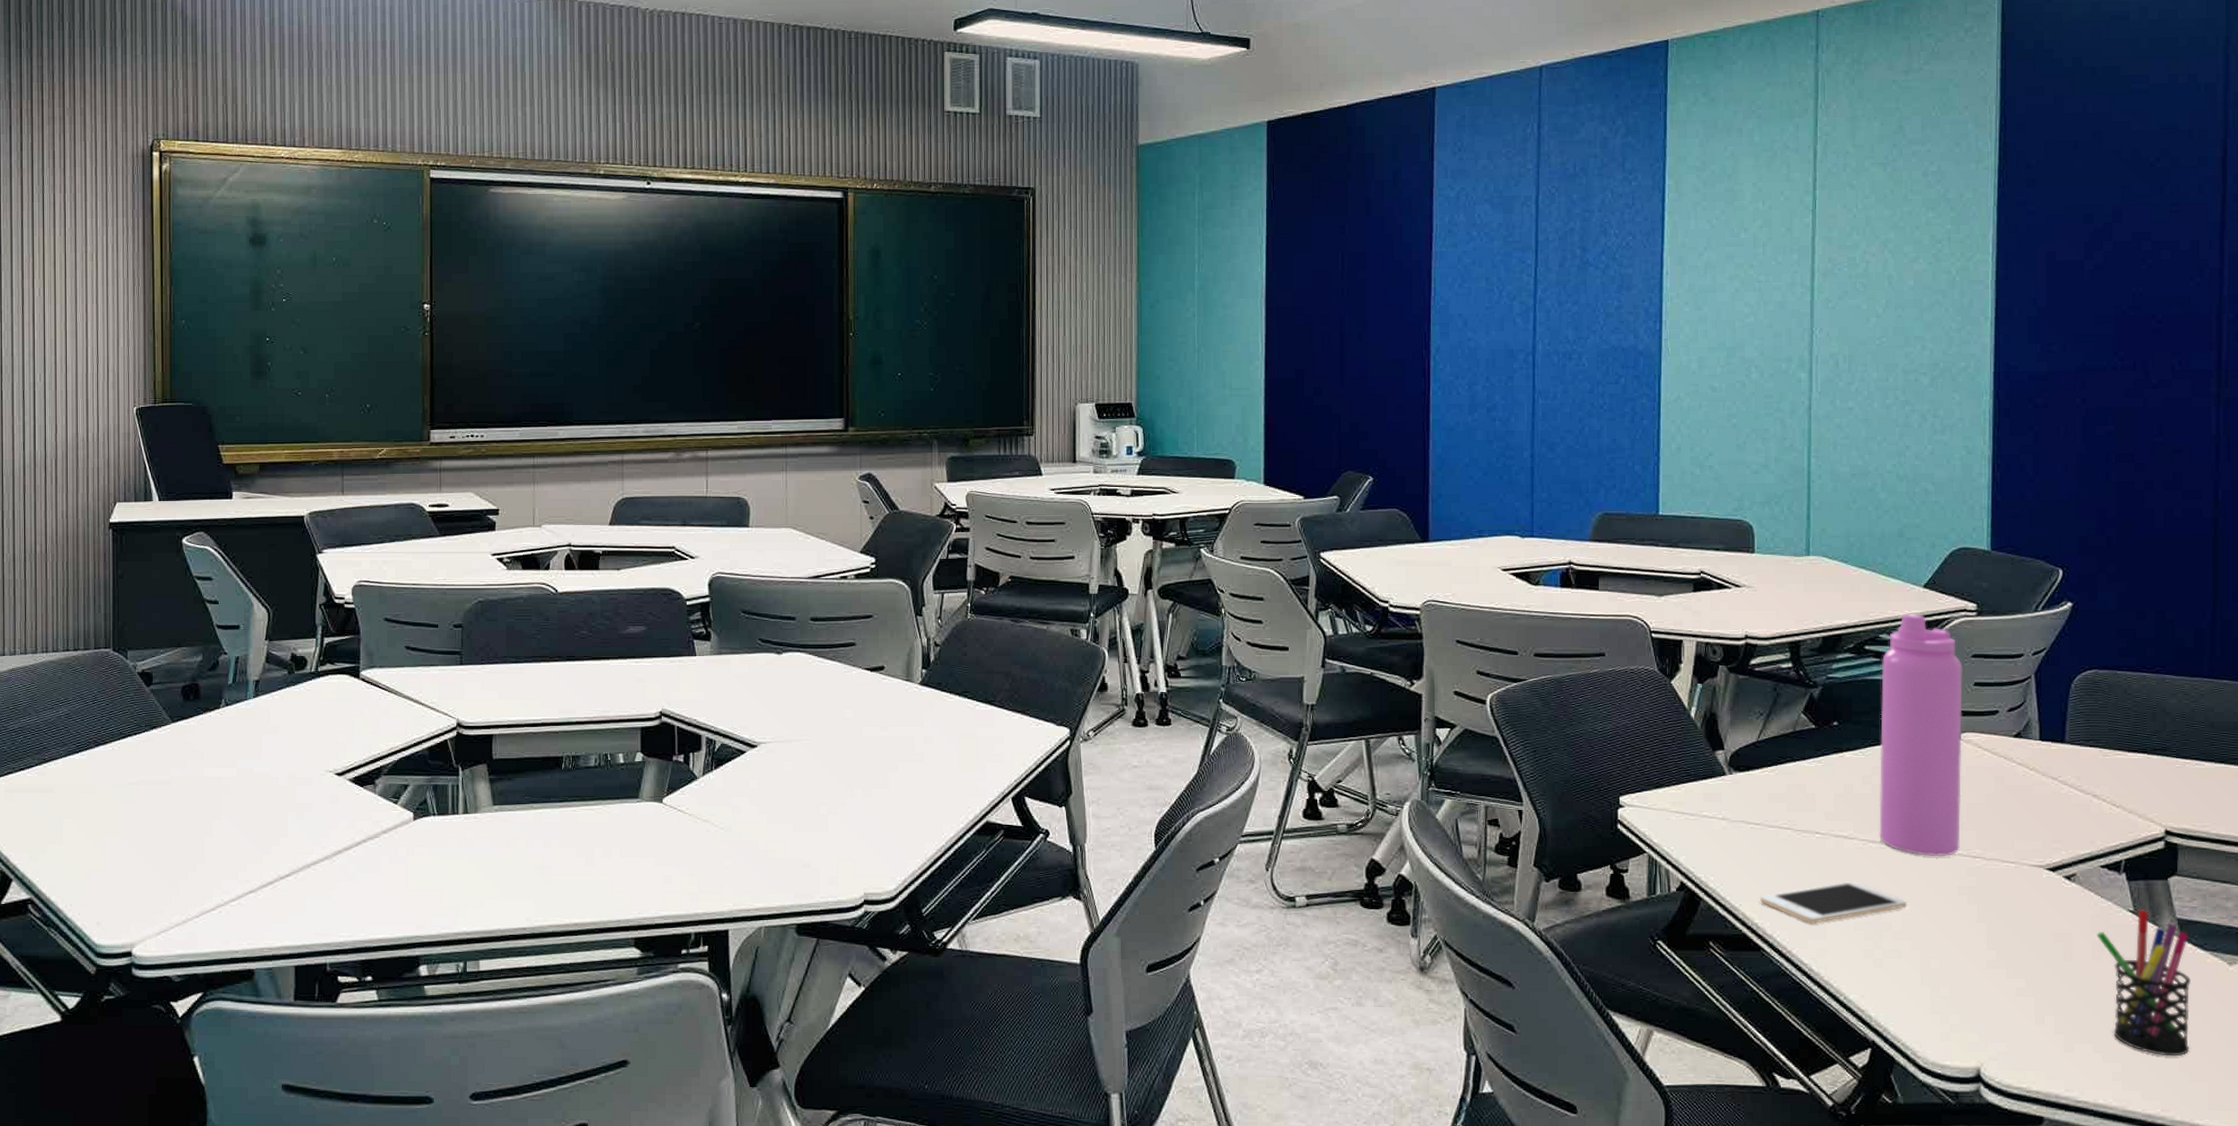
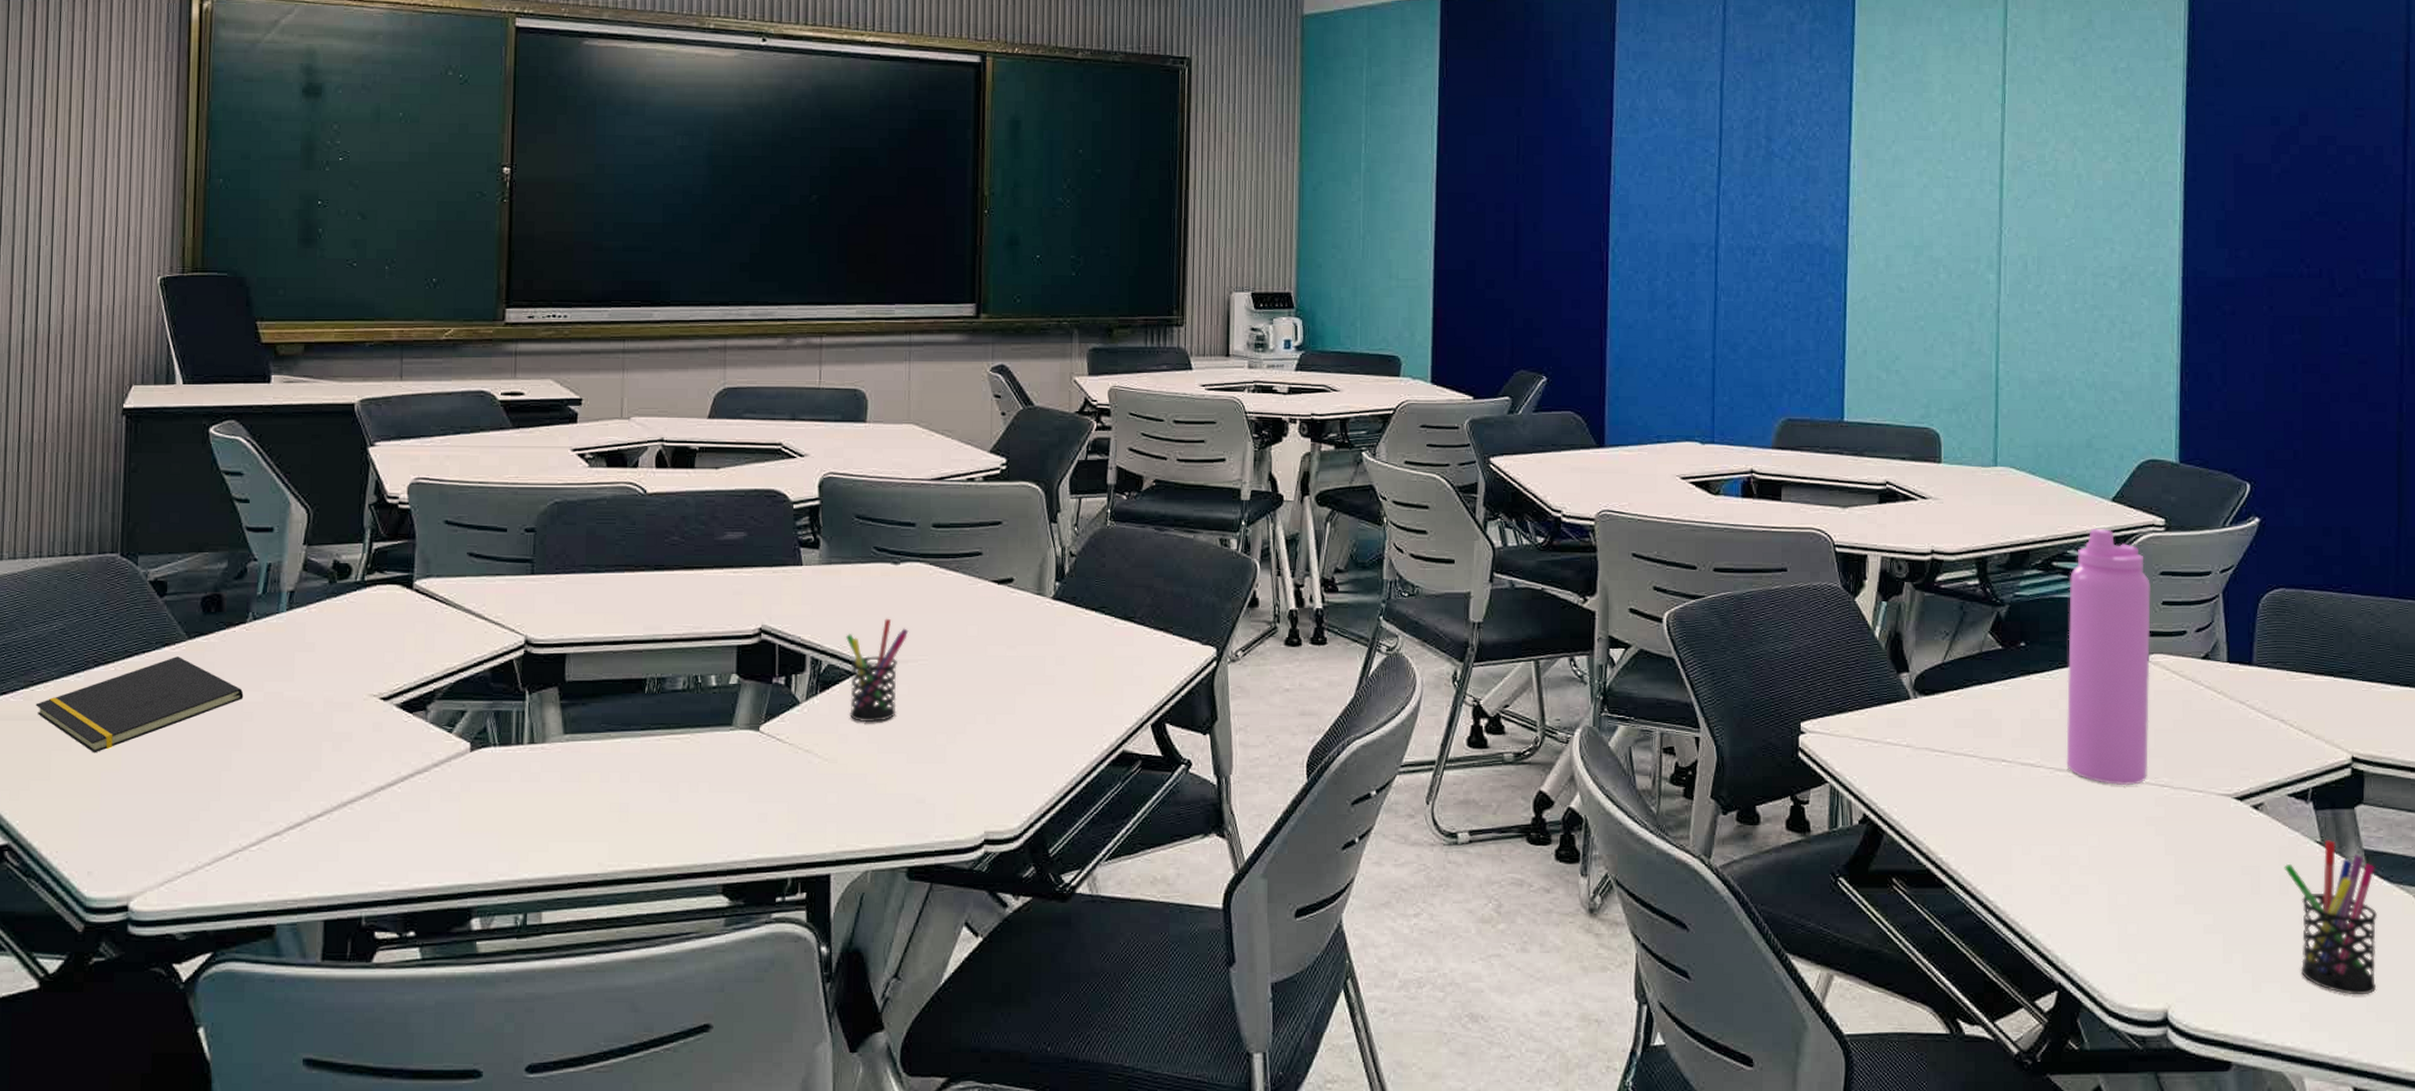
notepad: none [48,738,220,821] -> present [35,657,244,753]
pen holder: none [737,702,792,795] -> present [846,618,909,722]
cell phone: present [1760,880,1908,924] -> none [1945,811,2096,858]

